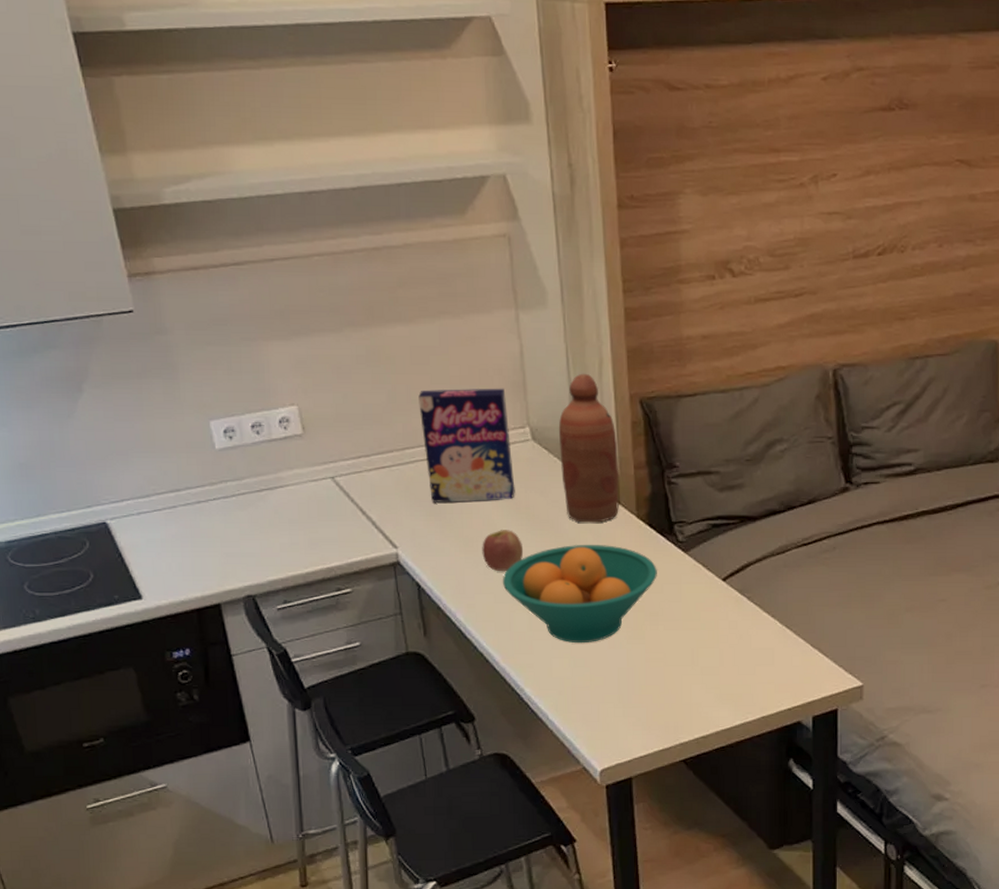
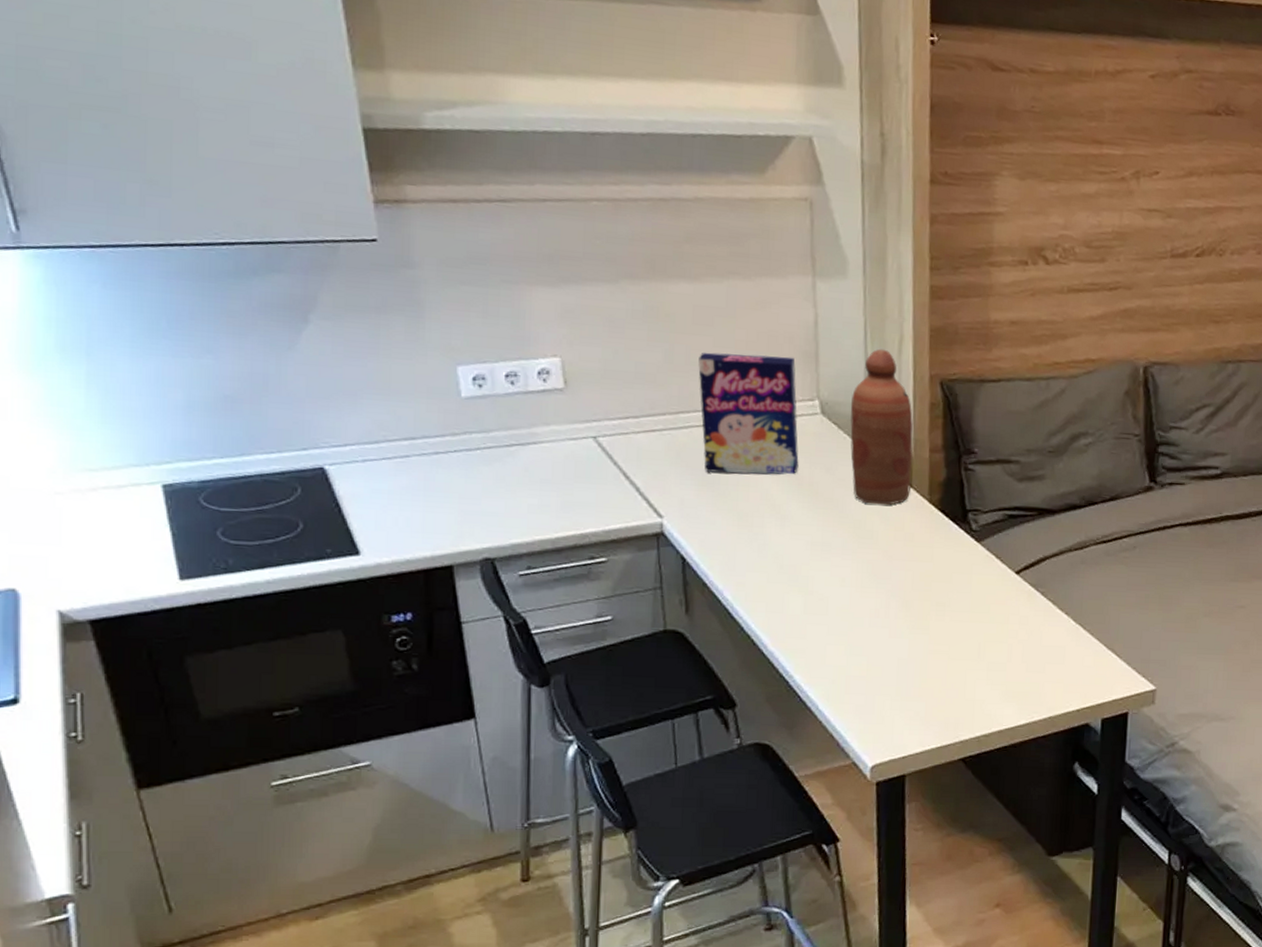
apple: present [482,530,524,572] -> none [757,505,804,550]
fruit bowl: present [502,545,657,644] -> none [777,526,947,631]

